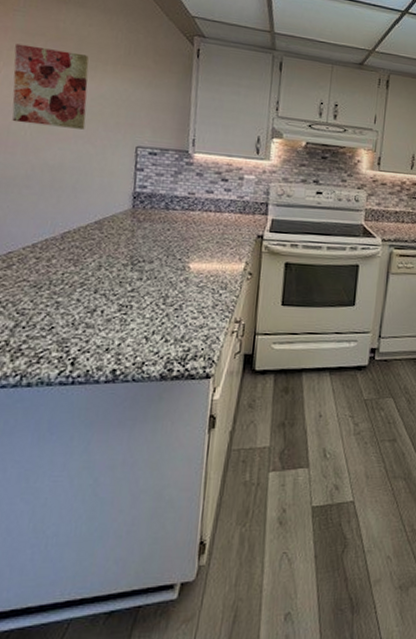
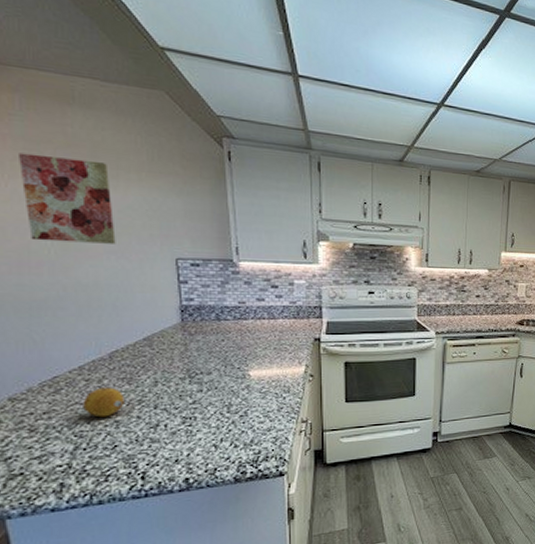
fruit: none [29,266,69,297] -> present [83,387,124,418]

